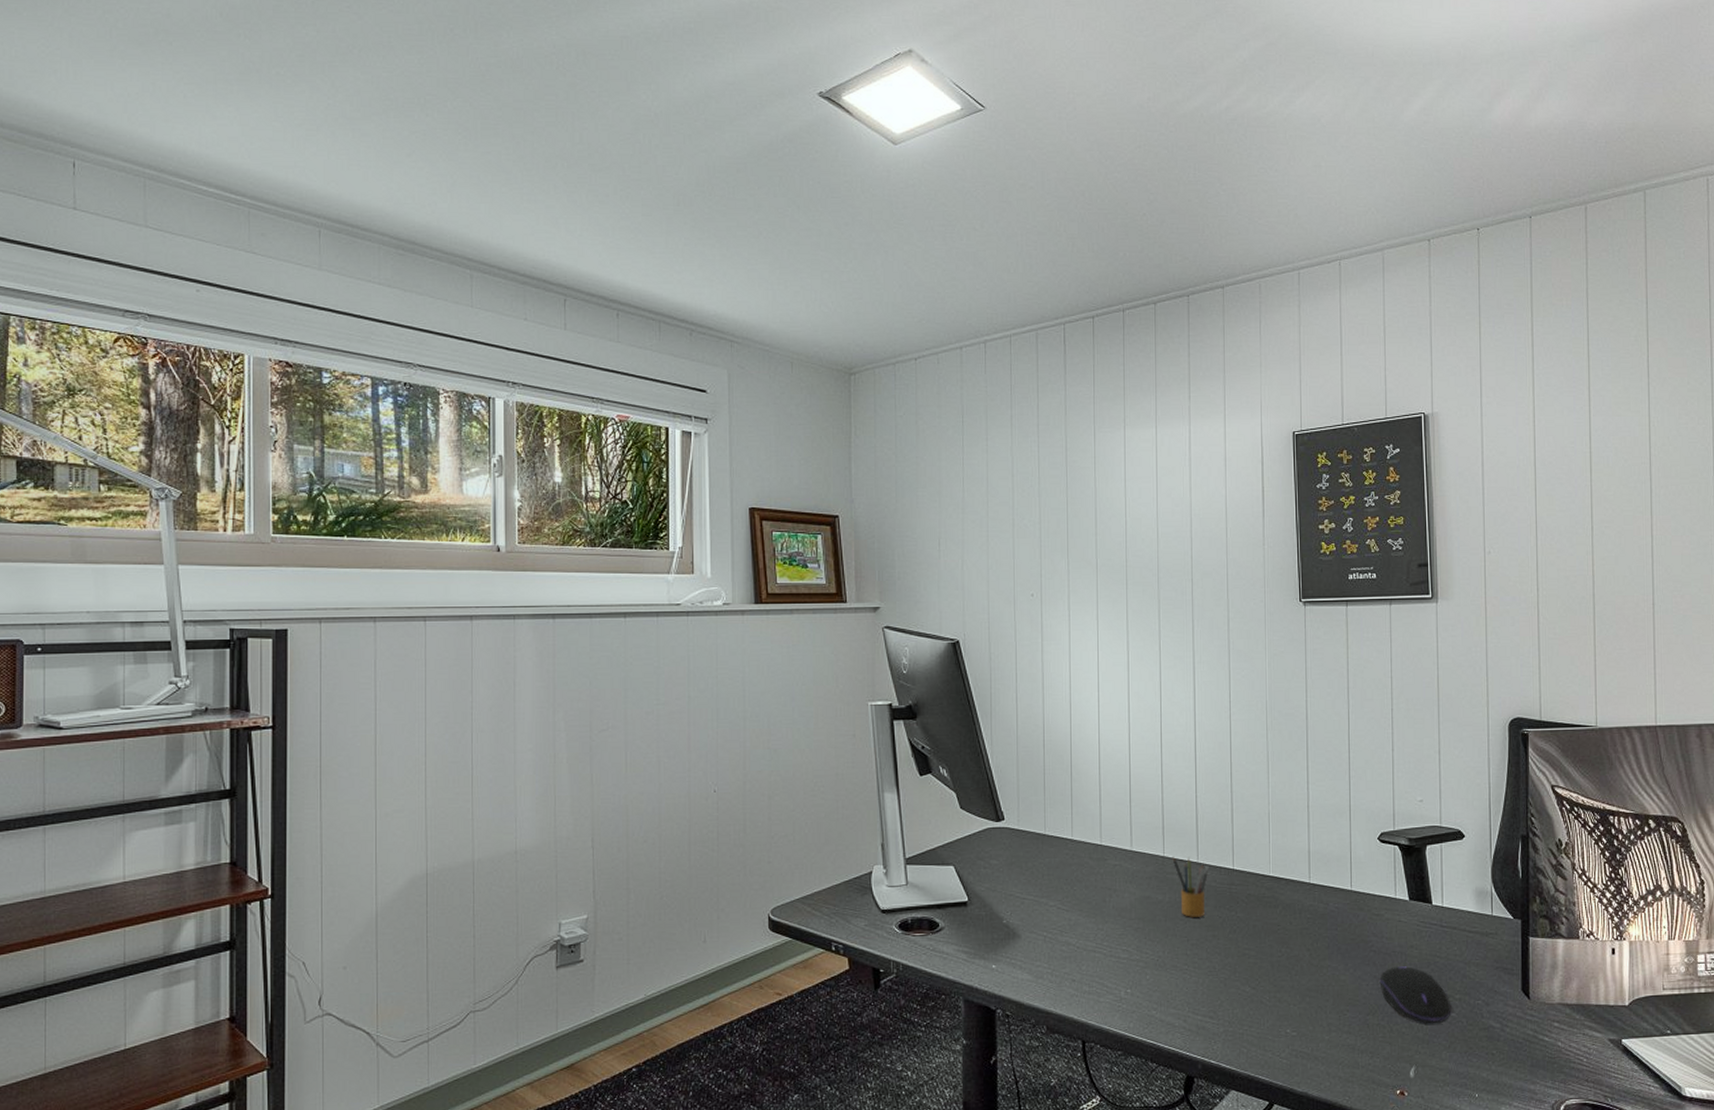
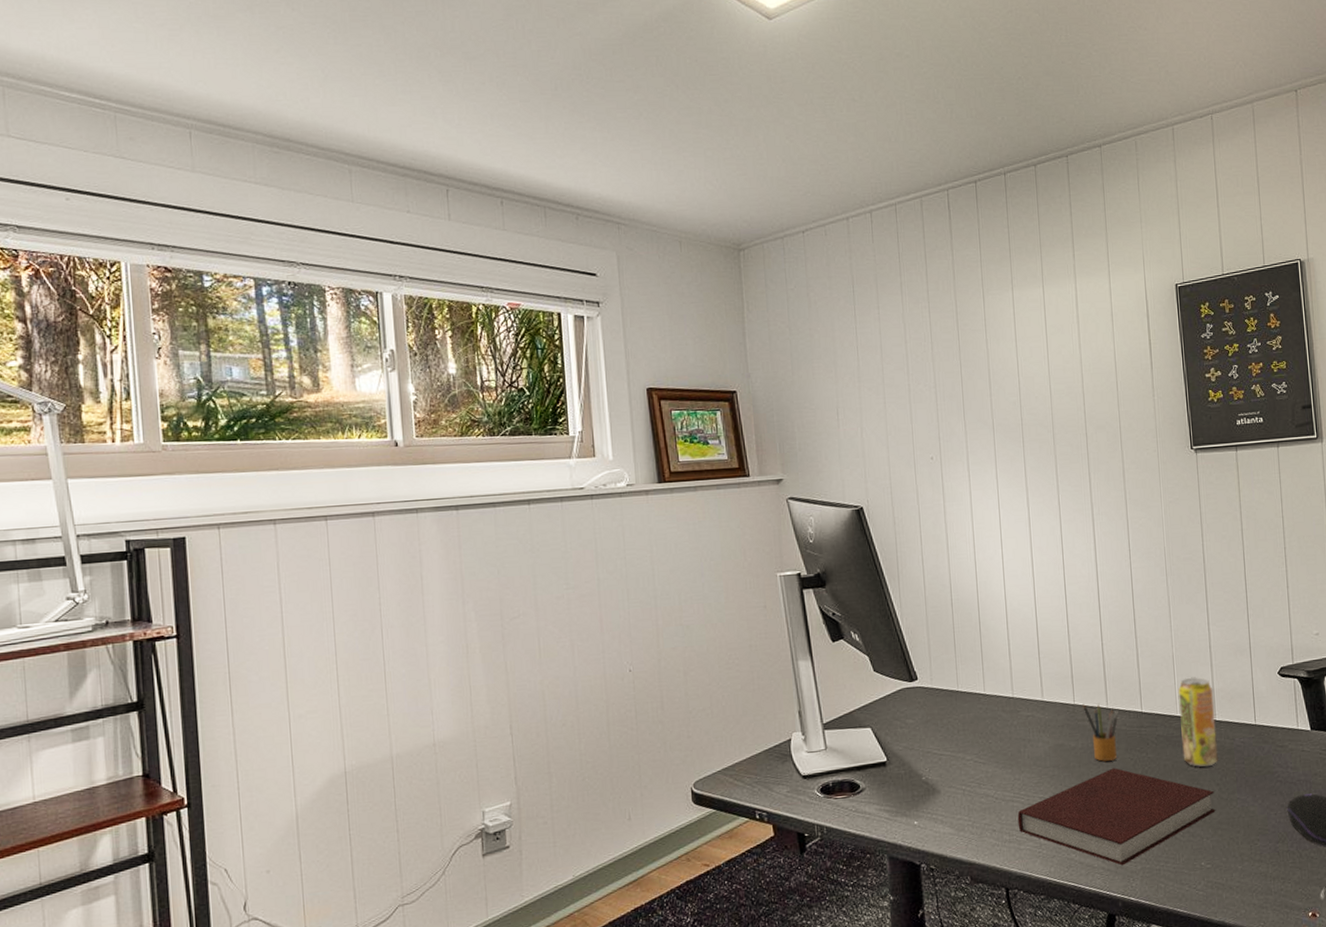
notebook: none [1098,925,1305,1027] -> present [1017,768,1216,866]
beverage can: none [1272,836,1310,930] -> present [1177,677,1218,767]

